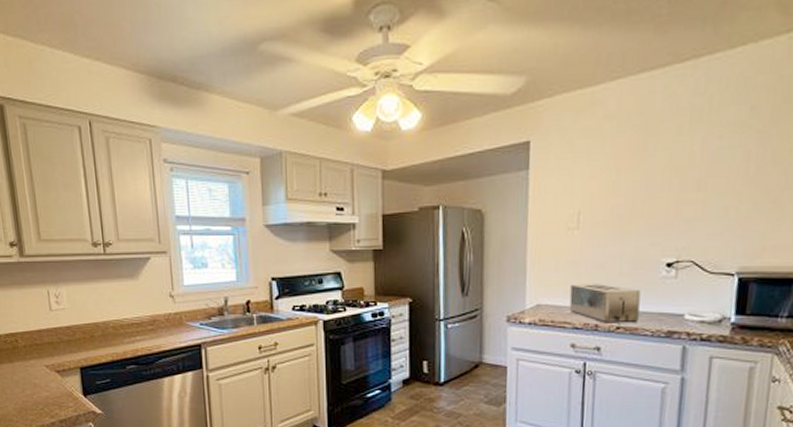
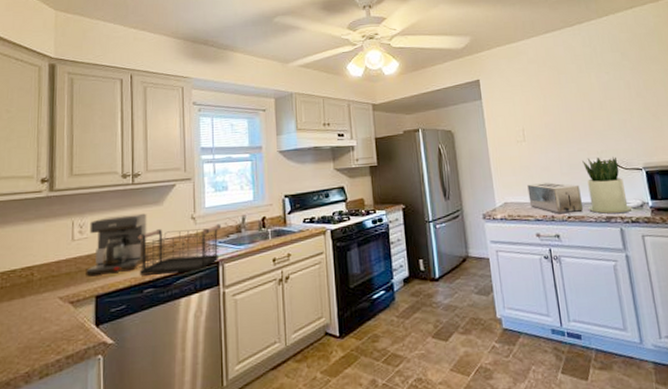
coffee maker: none [65,287,127,348] -> present [86,213,147,277]
dish rack: none [115,304,203,352] -> present [138,223,222,276]
planter: none [645,256,706,329] -> present [582,156,632,214]

